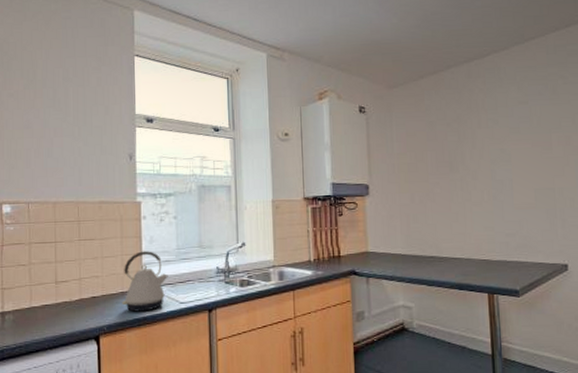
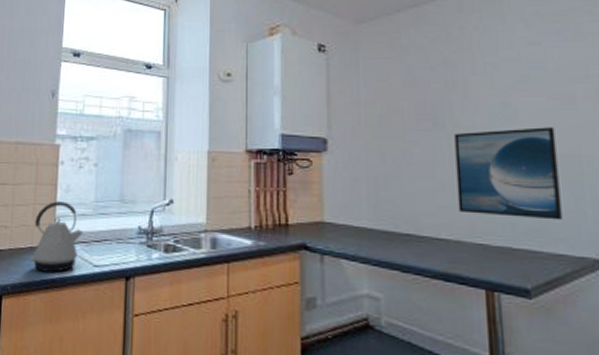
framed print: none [465,168,541,238] -> present [454,127,562,220]

